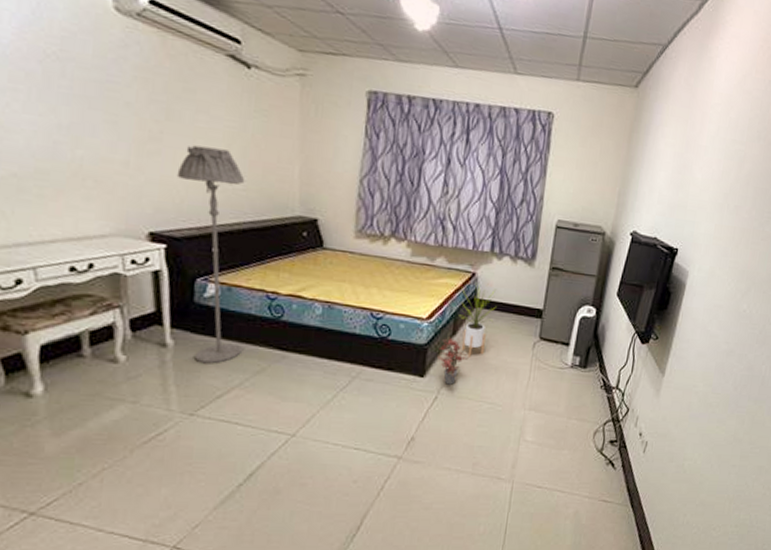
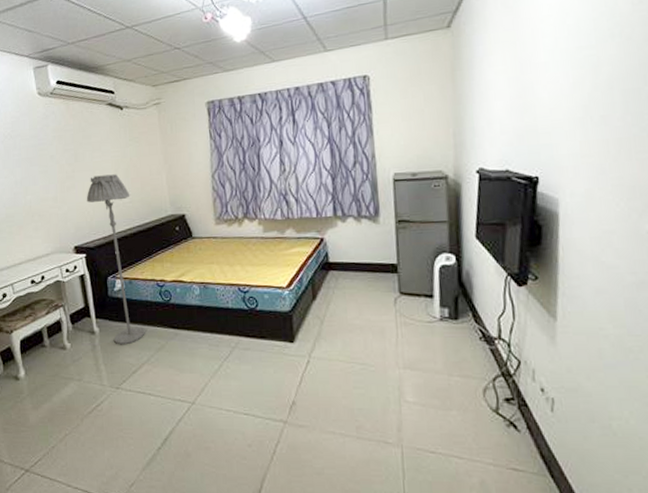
potted plant: present [437,330,469,385] -> none [303,295,332,348]
house plant: present [459,282,497,357] -> none [313,246,350,320]

